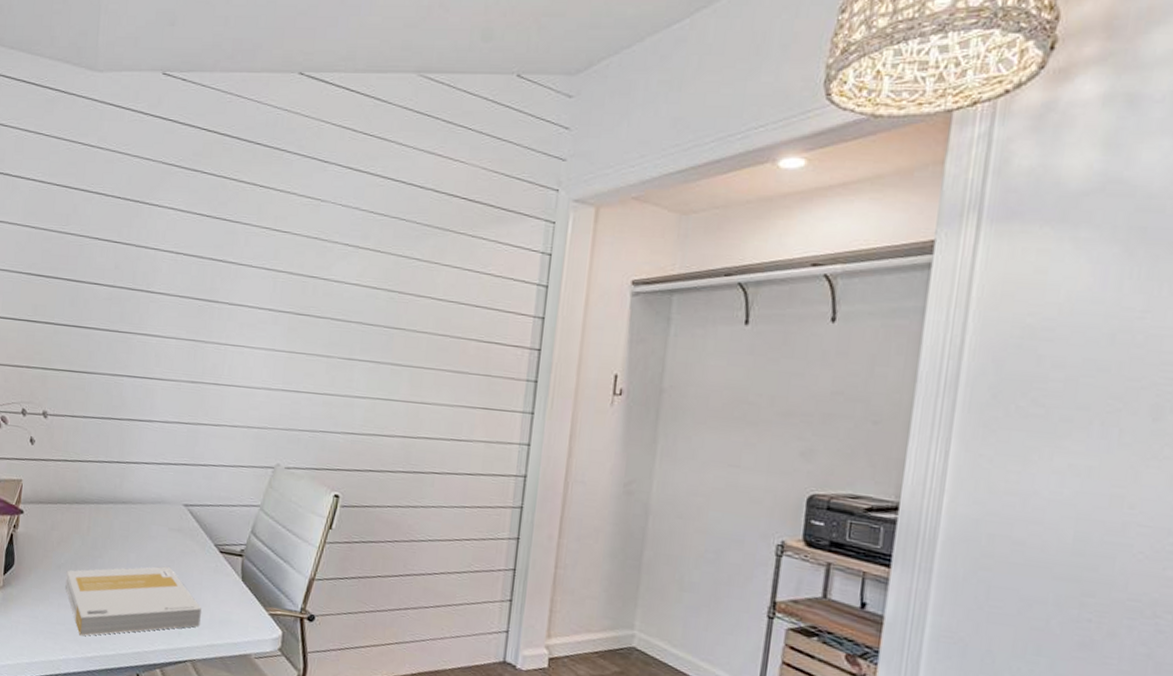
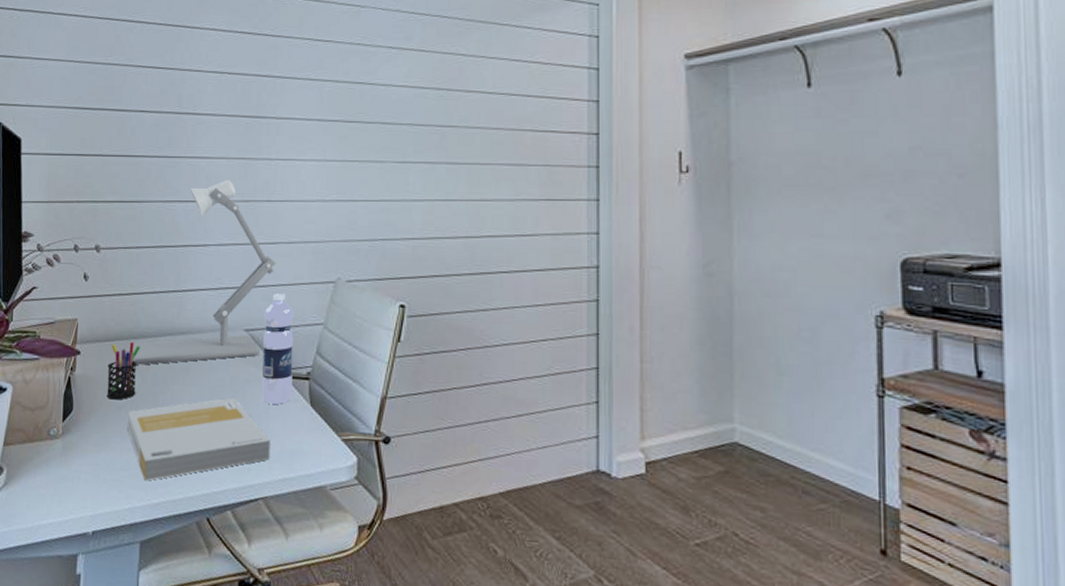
pen holder: none [47,506,82,560] -> present [107,341,140,400]
desk lamp: none [70,359,218,531] -> present [128,179,275,365]
water bottle: none [196,473,232,577] -> present [262,293,294,404]

